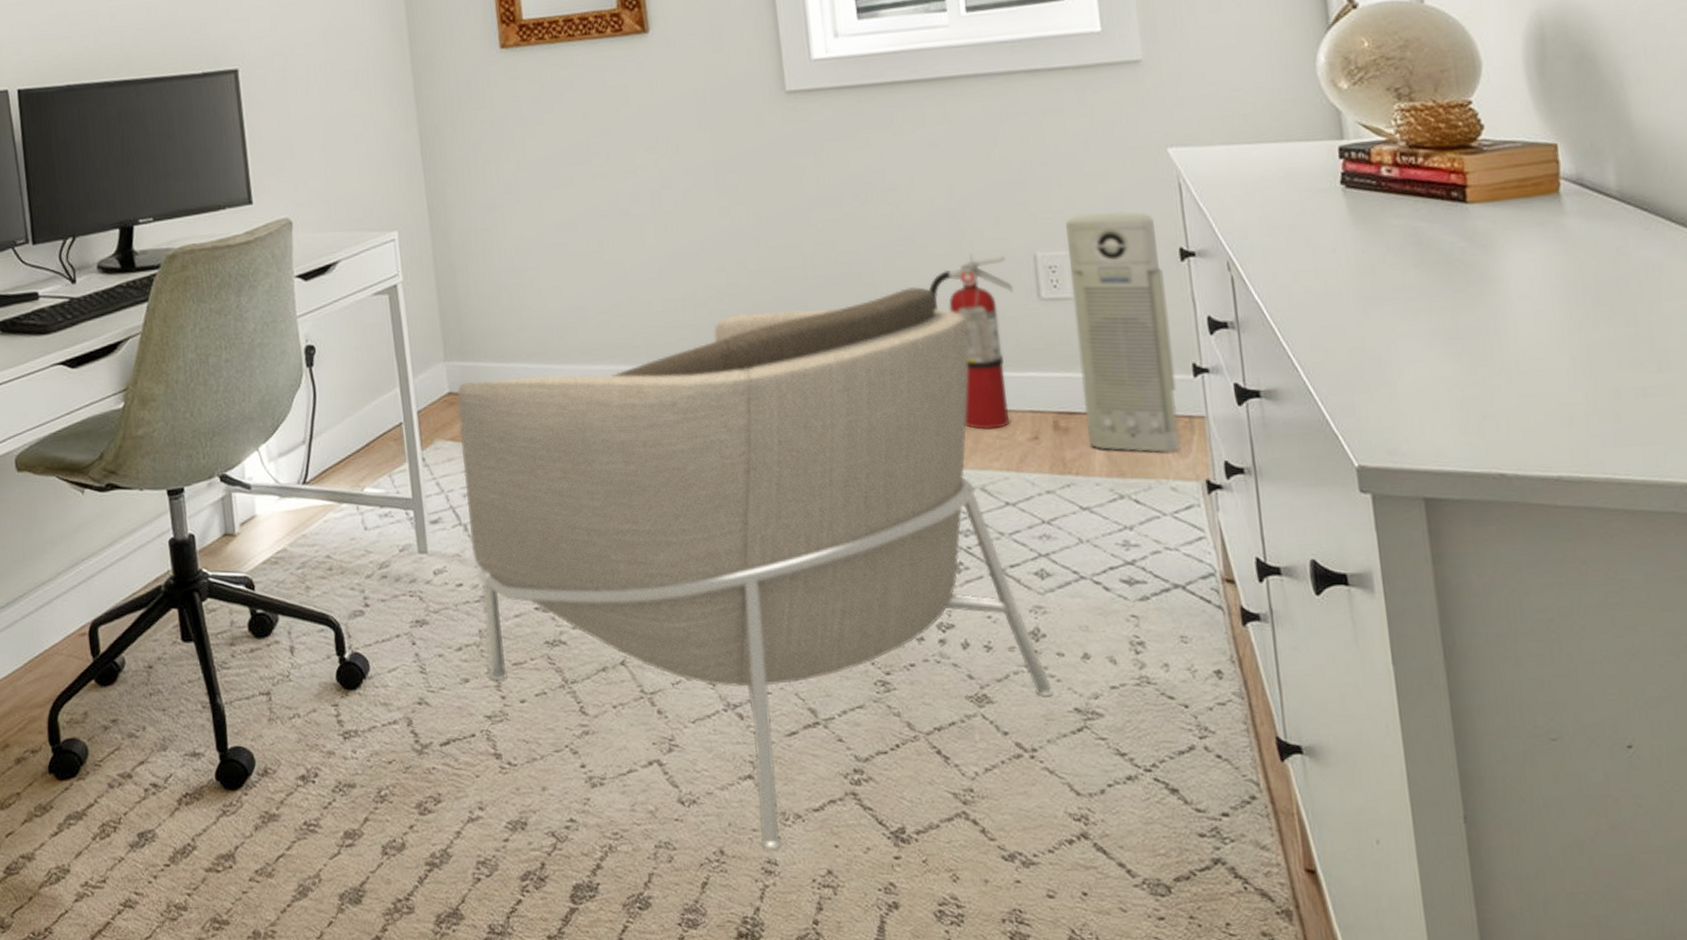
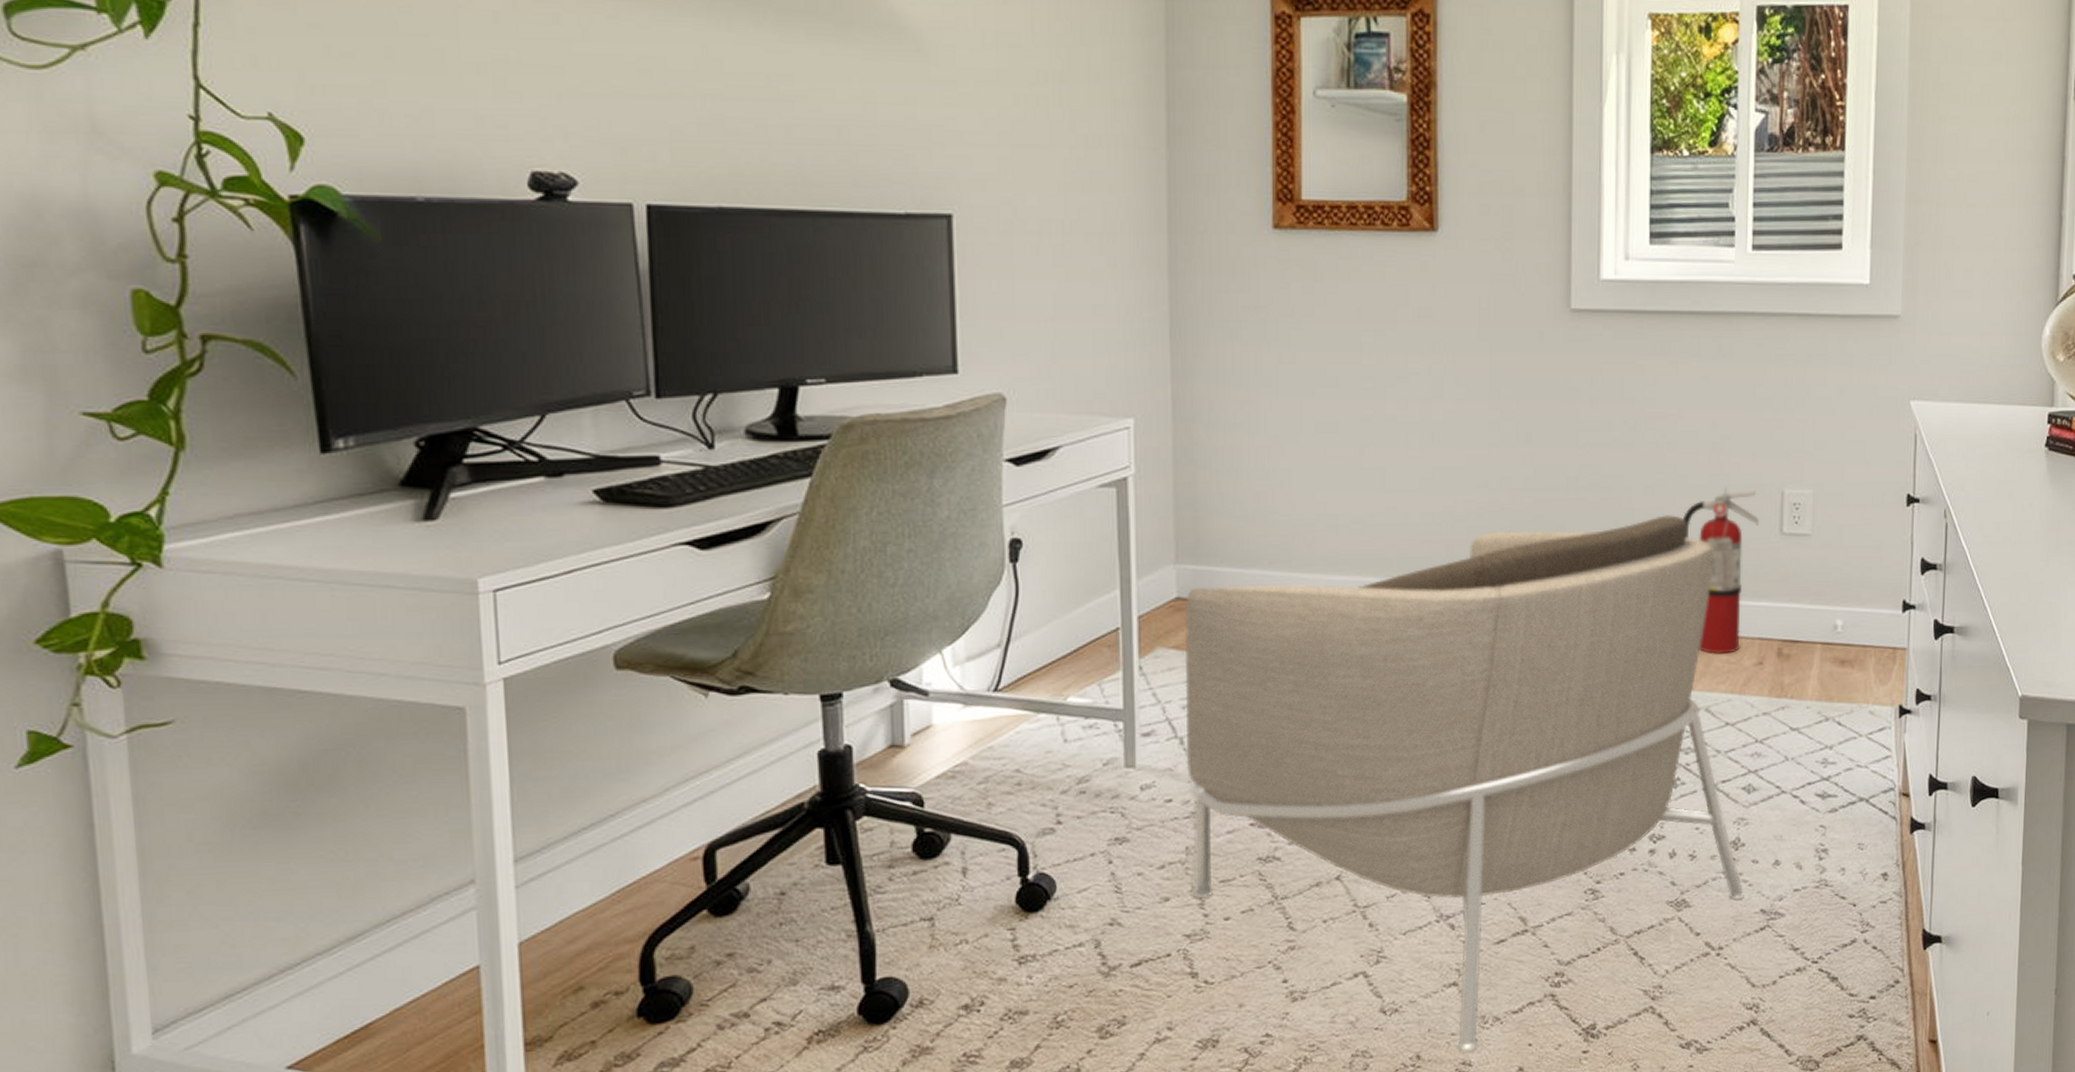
air purifier: present [1066,211,1180,452] -> none [1806,456,1890,679]

